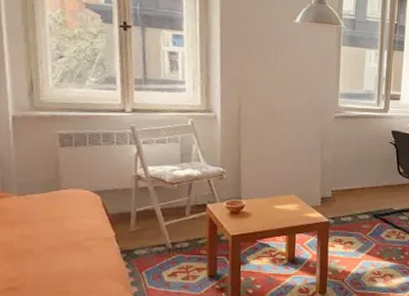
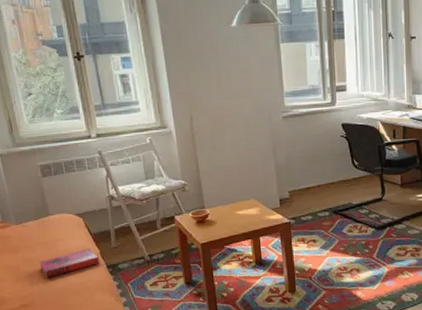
hardback book: none [39,229,114,259] -> present [39,248,100,278]

